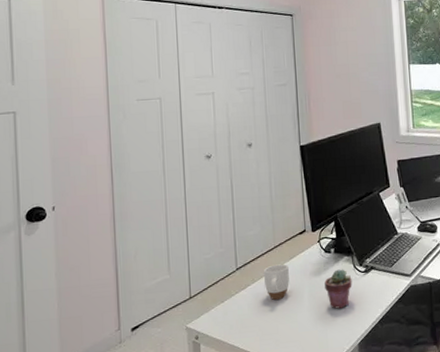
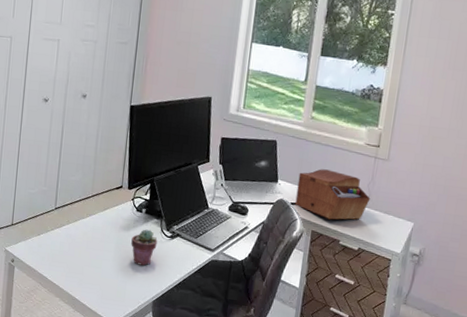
mug: present [264,264,289,301] -> none [78,212,101,245]

